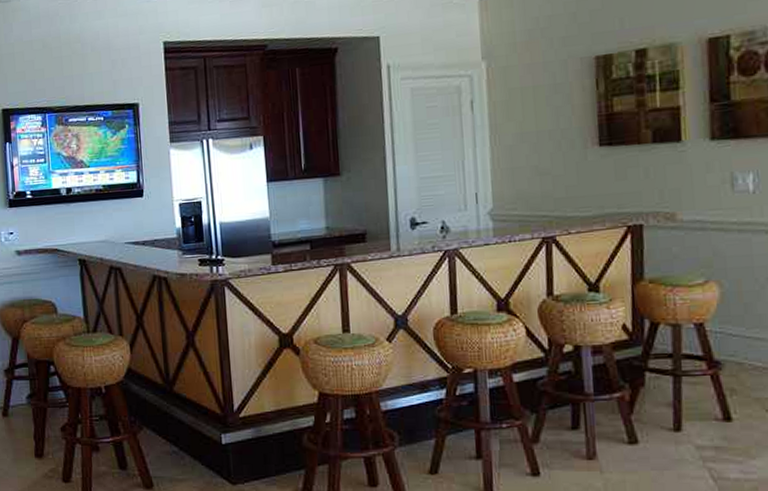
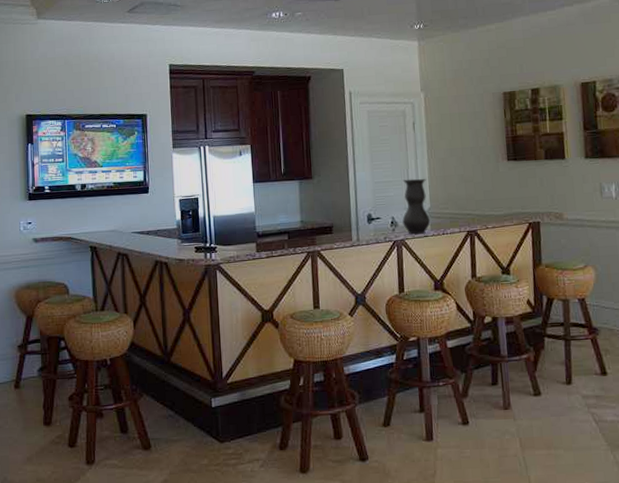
vase: none [455,172,493,242] -> present [402,178,431,234]

